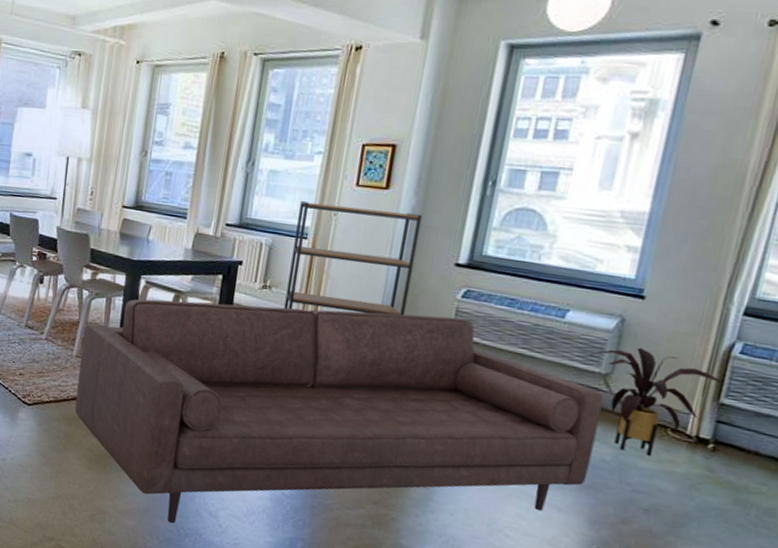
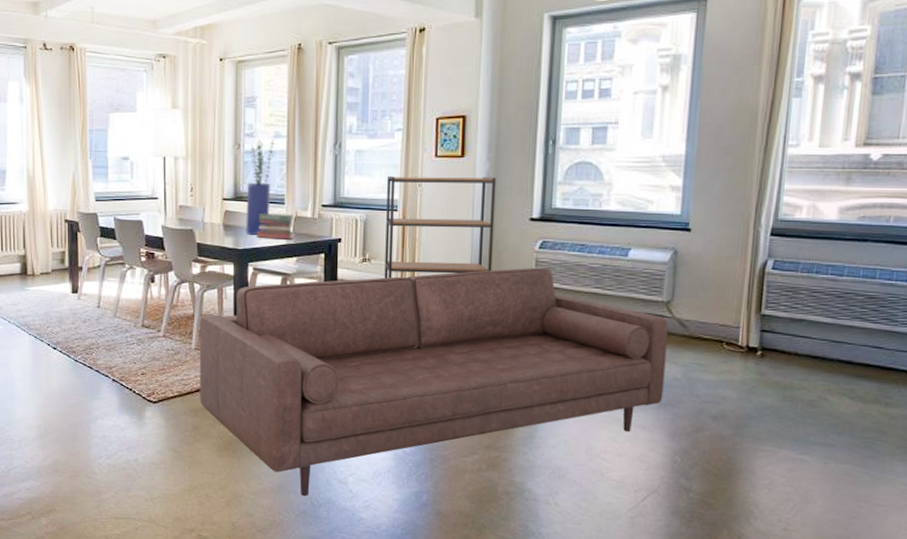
vase: none [142,148,184,248] -> present [246,139,274,235]
books: none [152,224,194,257] -> present [256,212,294,240]
house plant: present [589,347,726,457] -> none [652,274,764,370]

